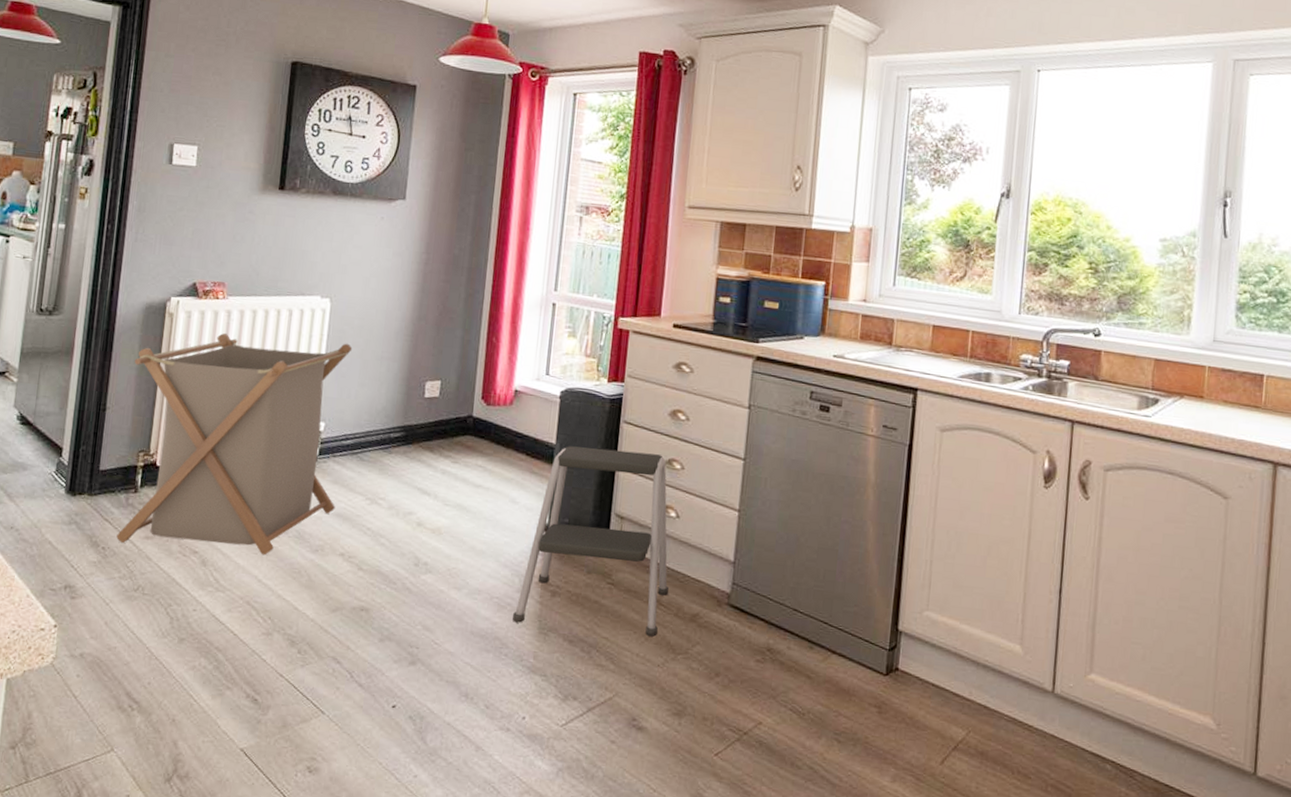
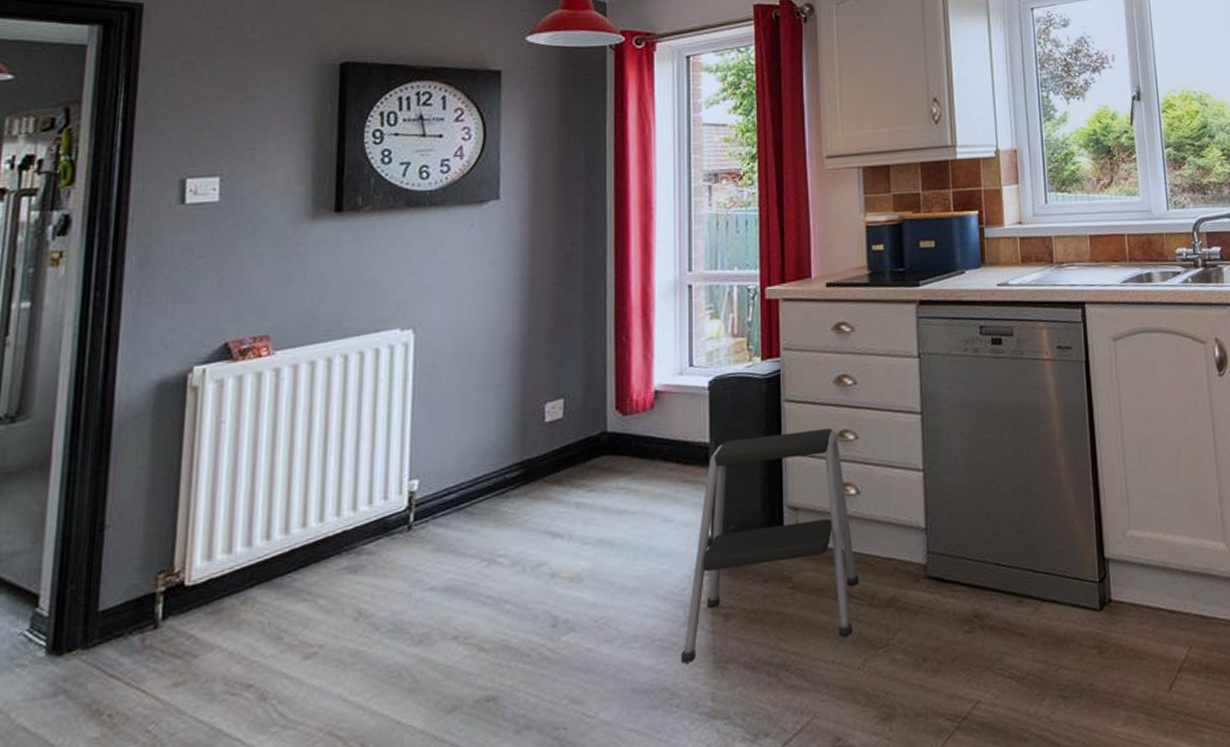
laundry basket: present [116,332,353,556] -> none [129,378,448,701]

